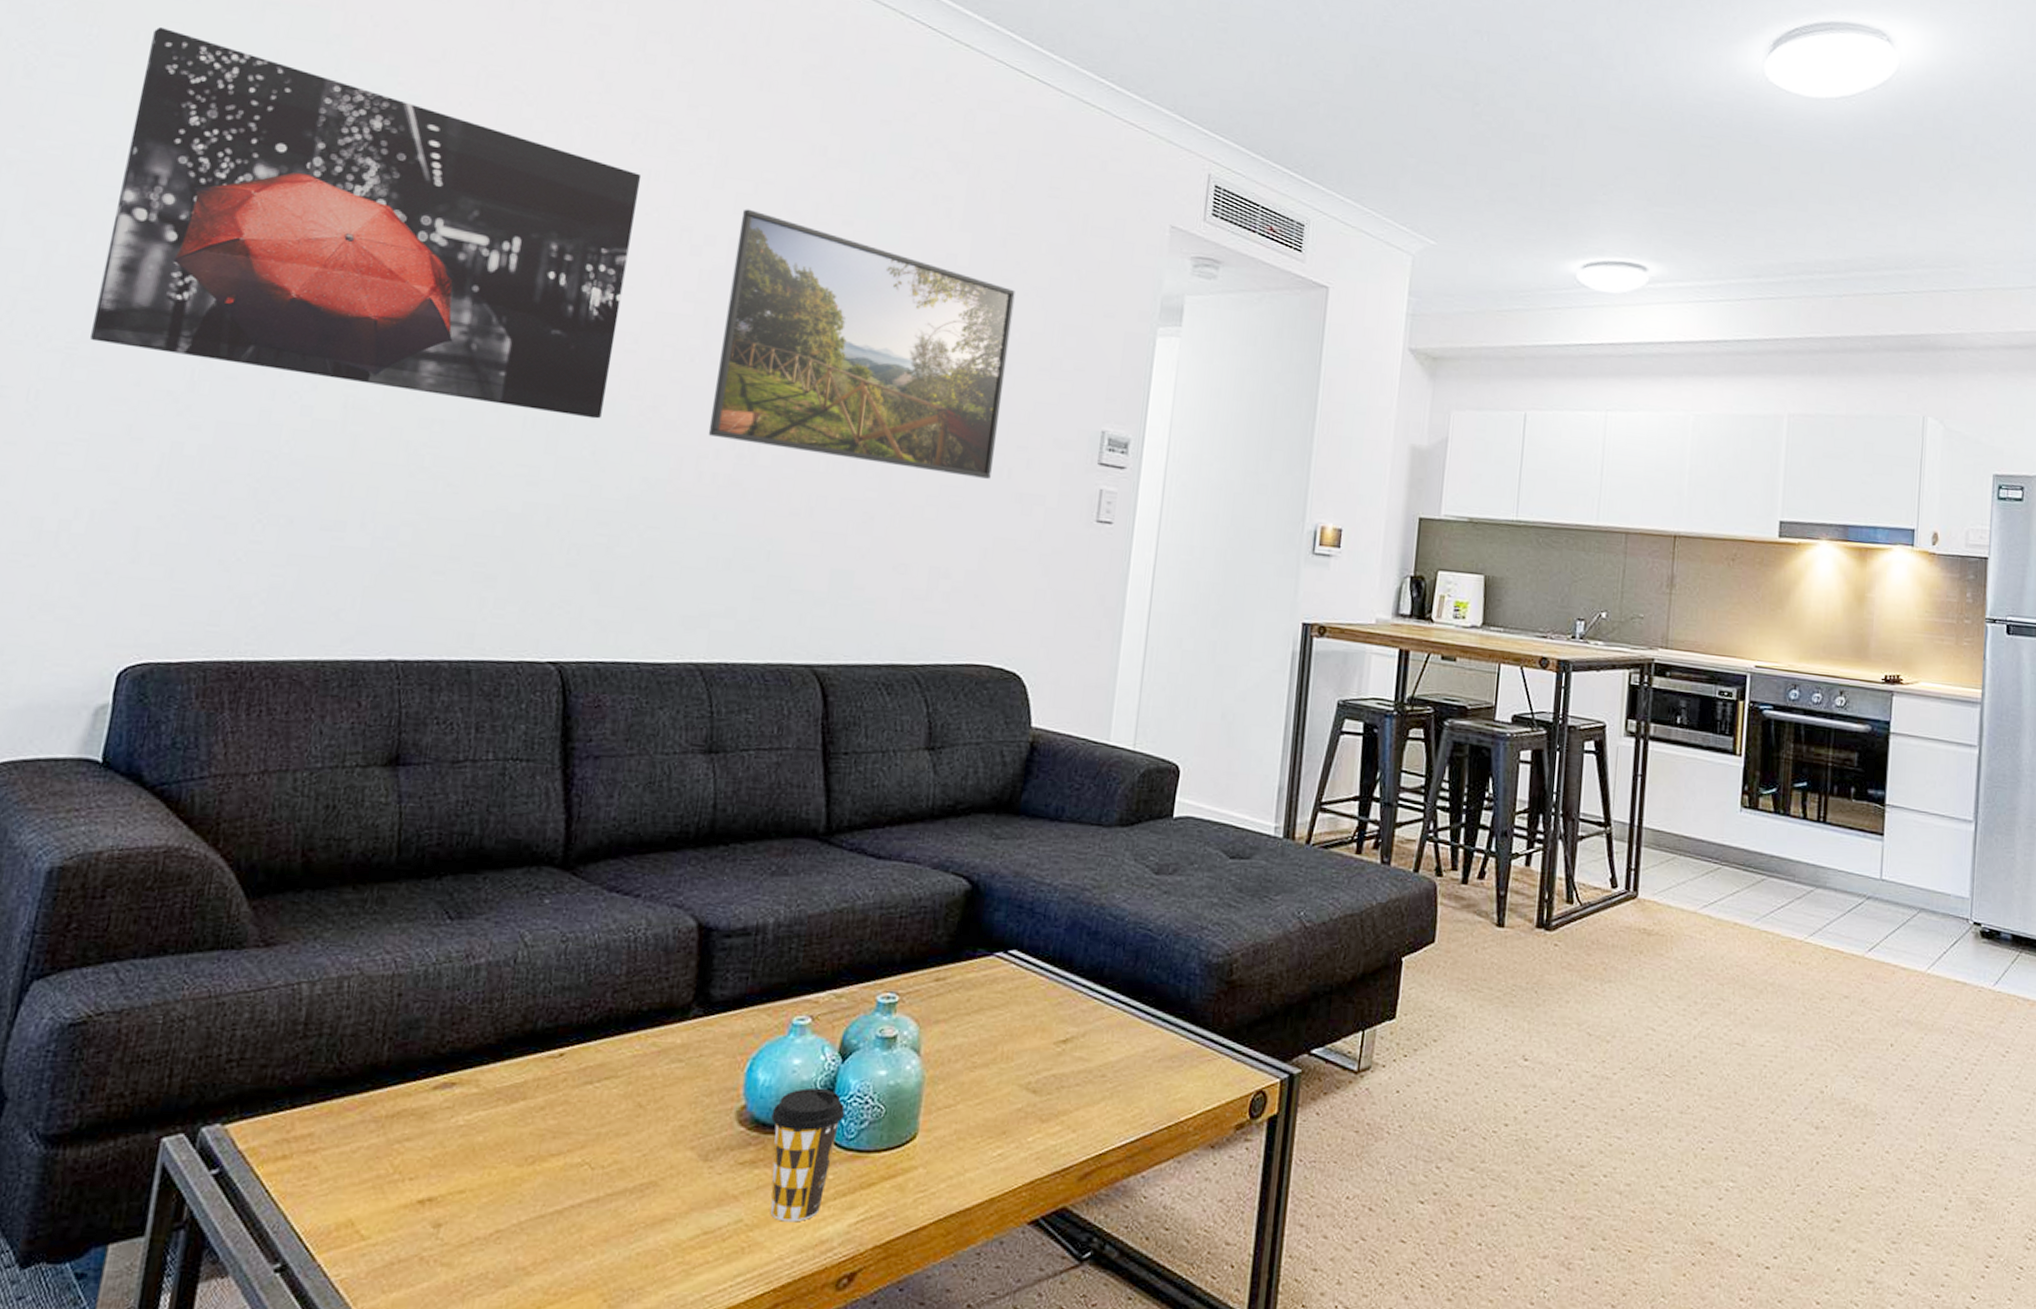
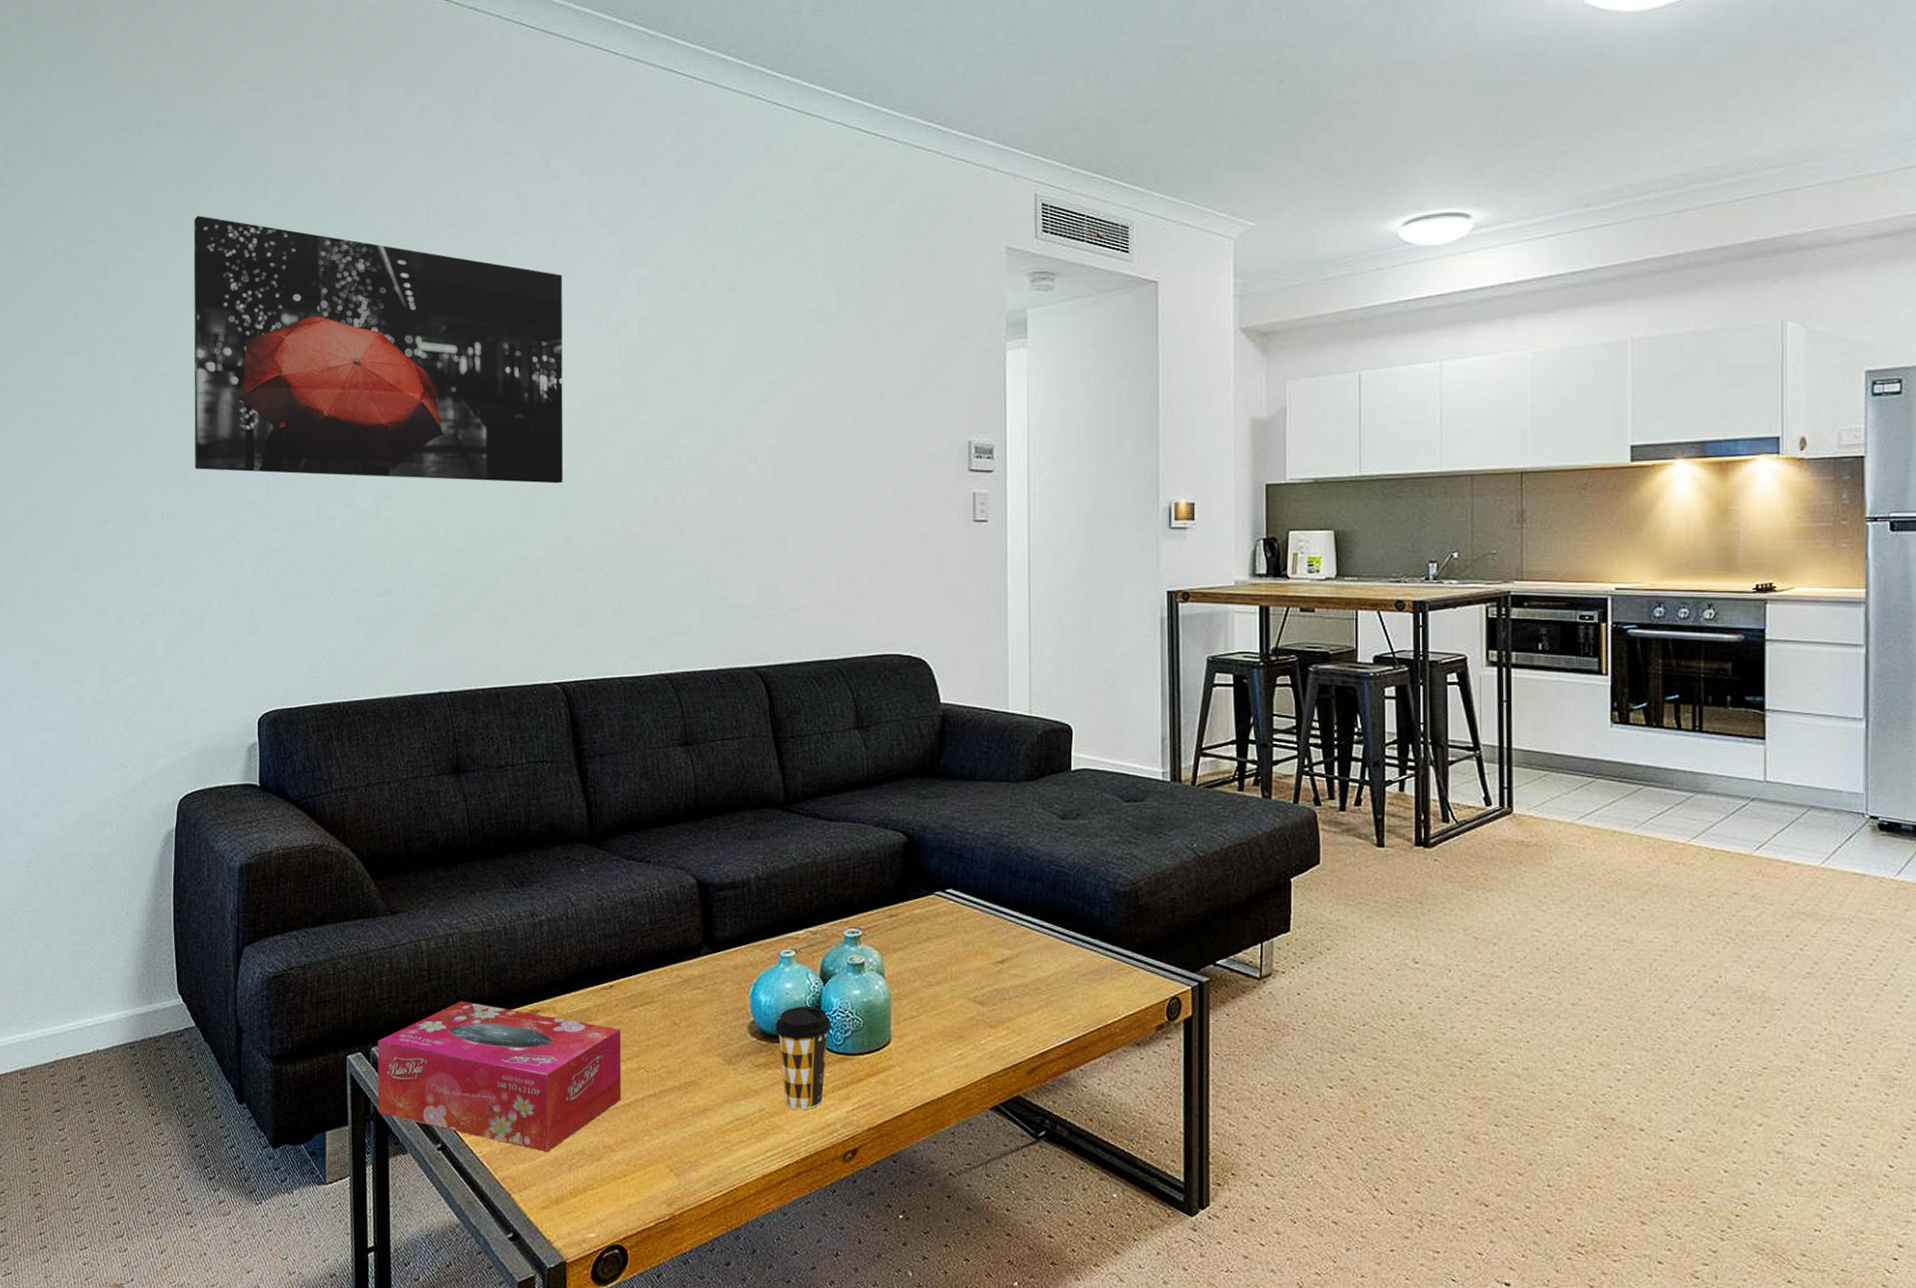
tissue box: none [194,1067,566,1276] -> present [377,1001,622,1152]
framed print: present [708,209,1015,479] -> none [645,290,879,495]

